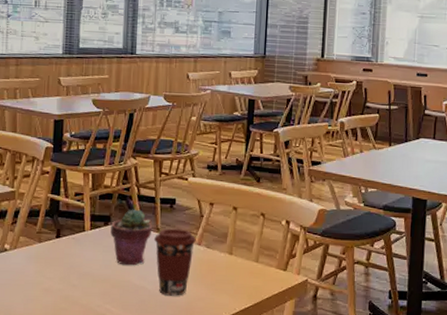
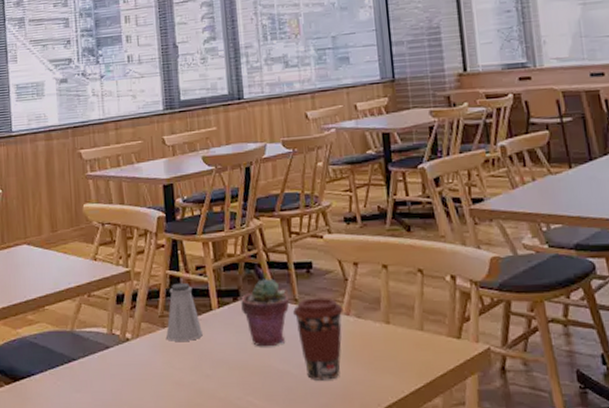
saltshaker: none [41,205,74,255] -> present [166,282,203,341]

